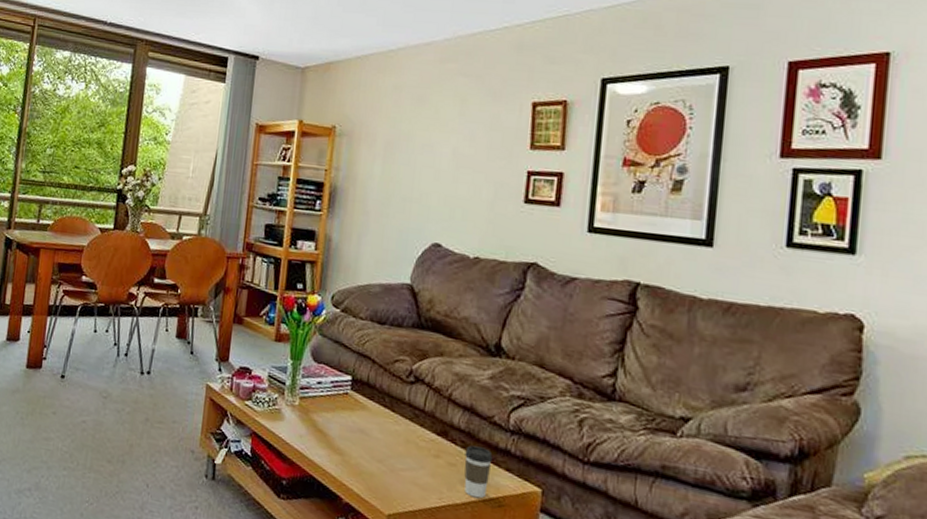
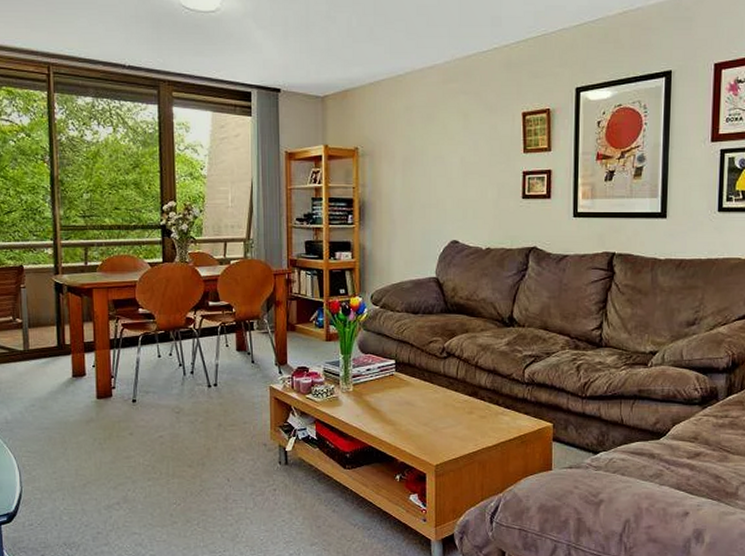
coffee cup: present [464,445,493,499] -> none [492,399,514,439]

